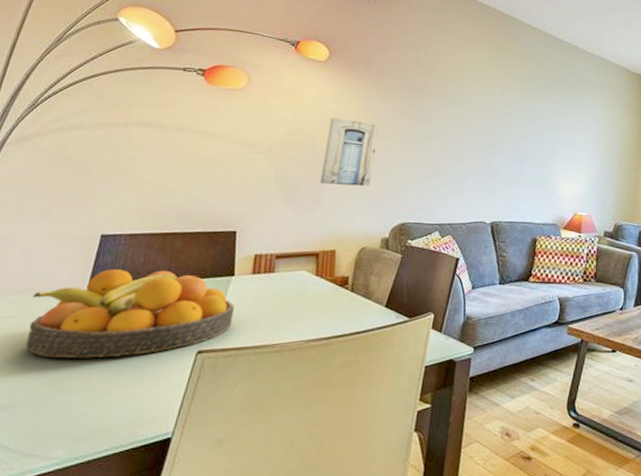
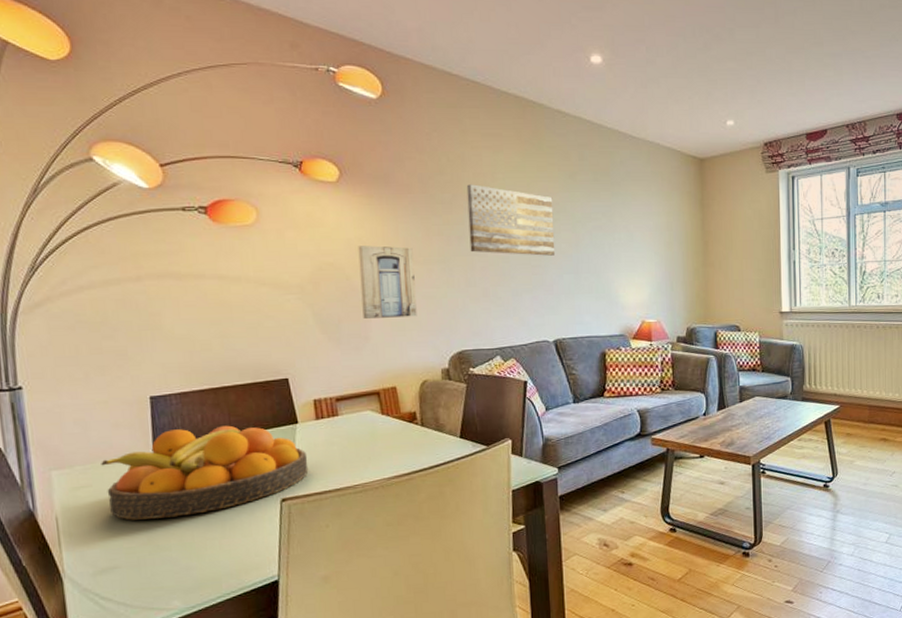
wall art: none [430,76,511,146] -> present [466,184,556,256]

